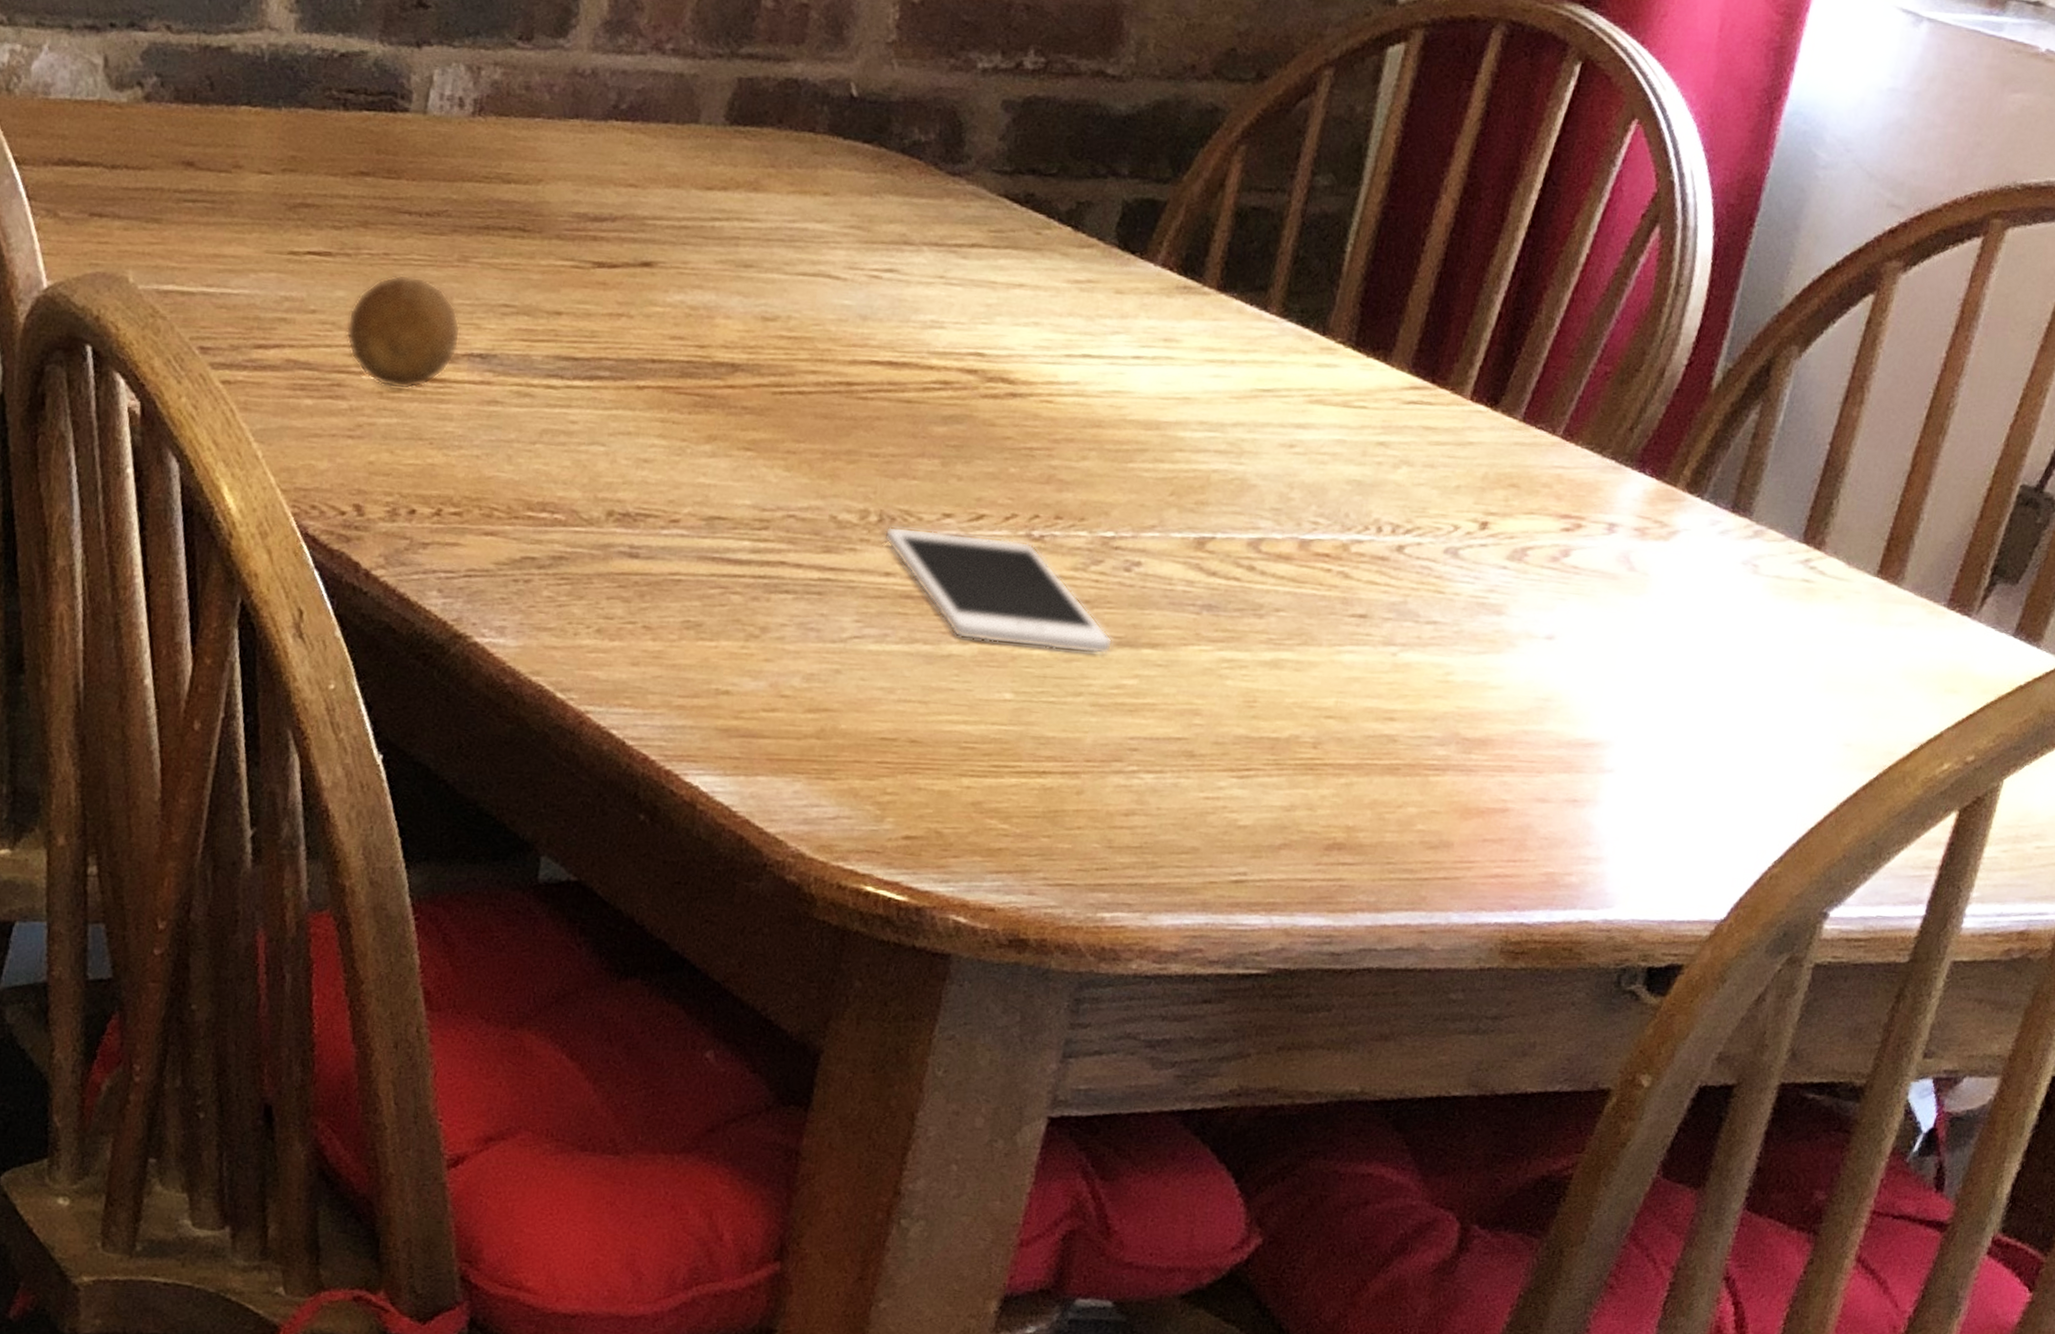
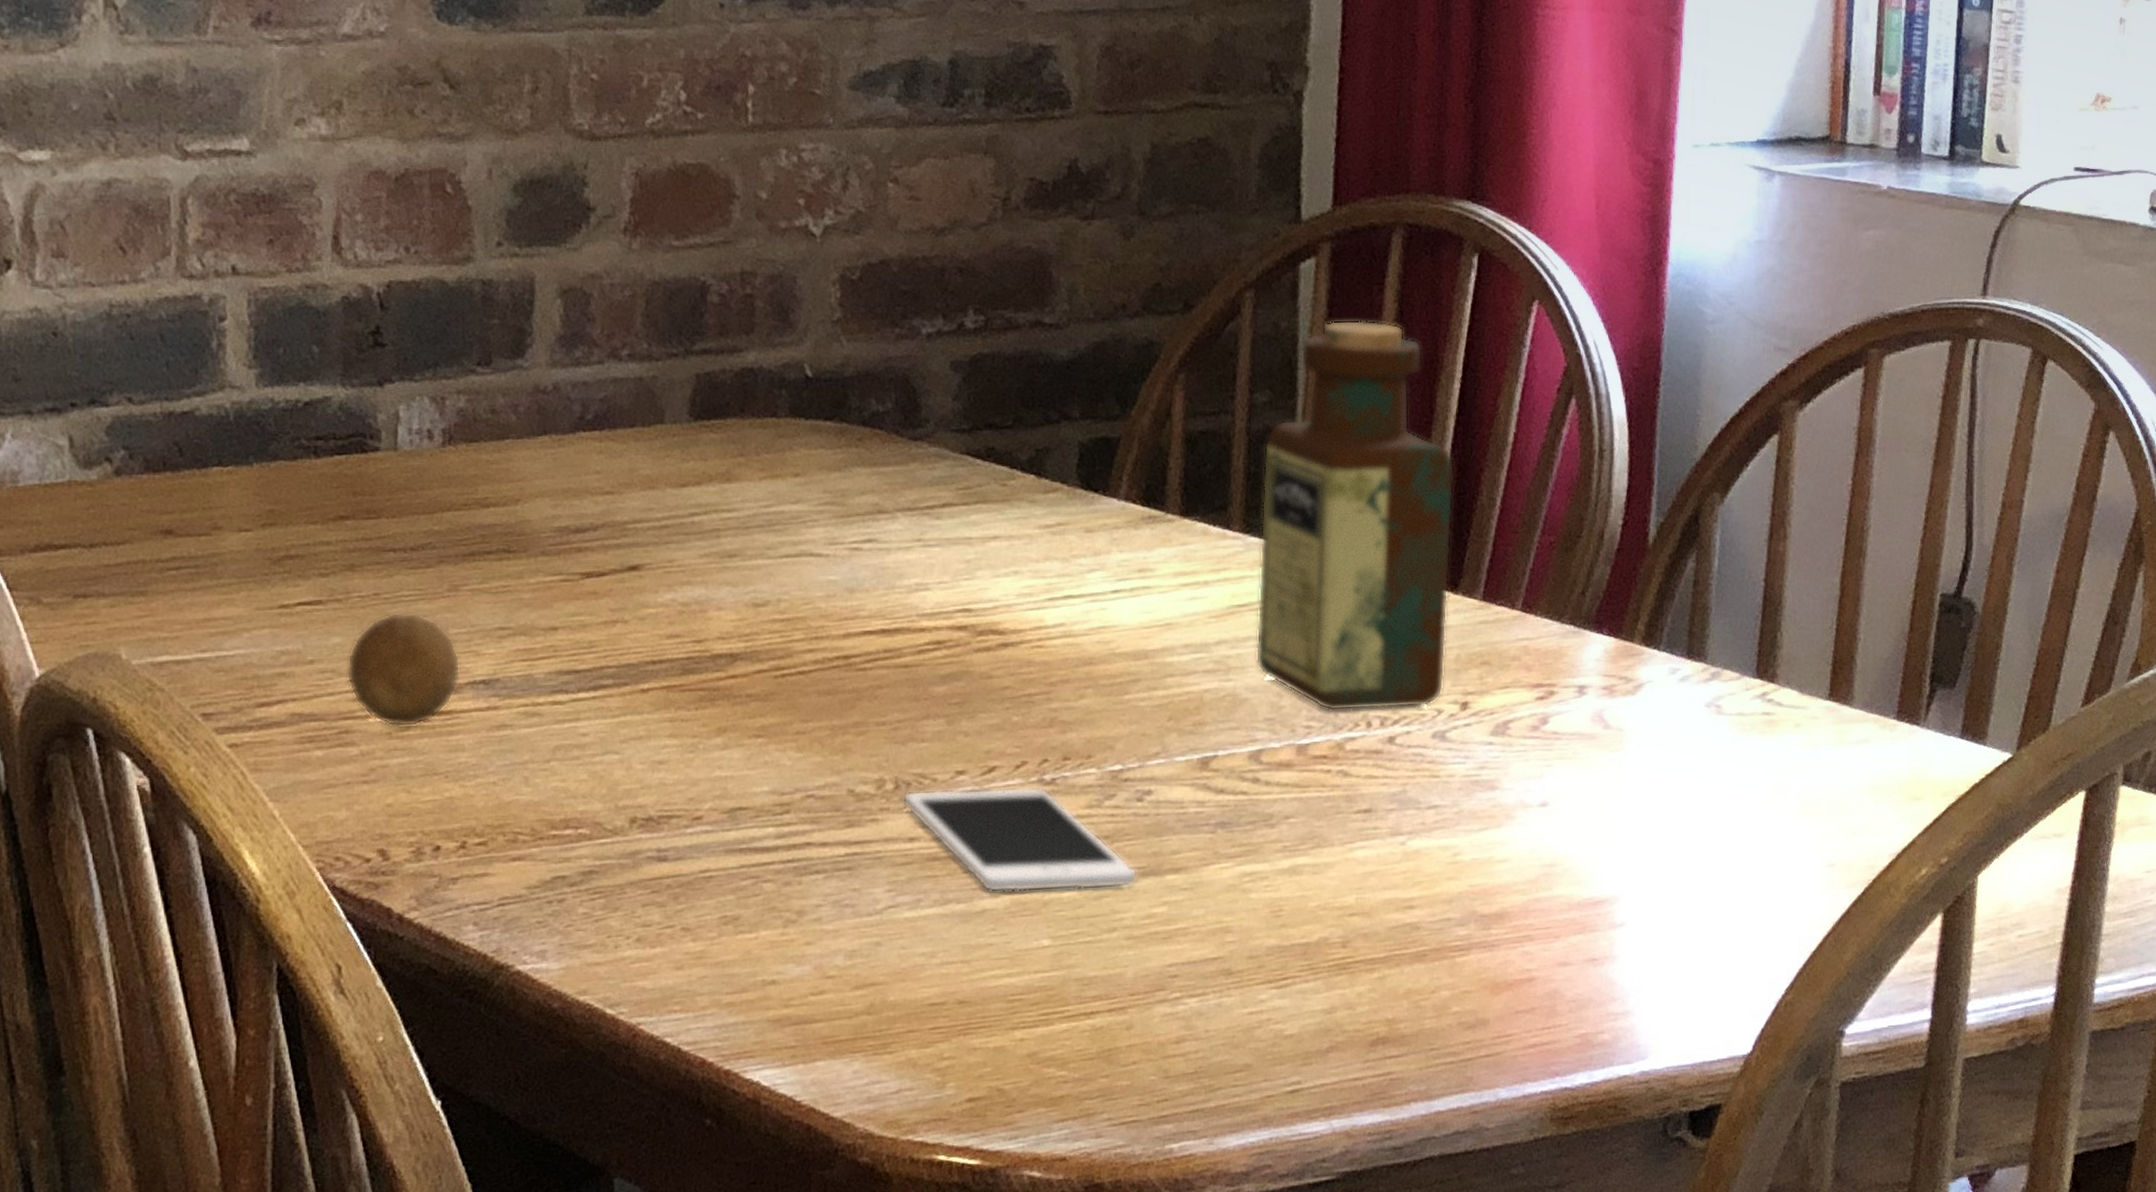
bottle: none [1271,111,1517,521] -> present [1255,320,1455,712]

